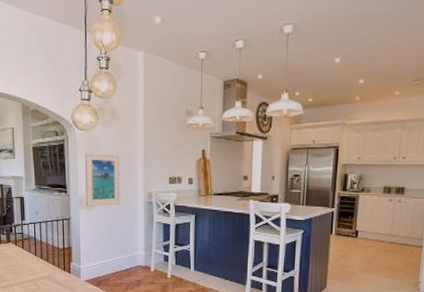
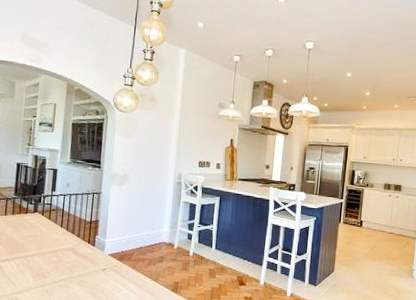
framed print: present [85,152,120,207] -> none [117,132,155,183]

